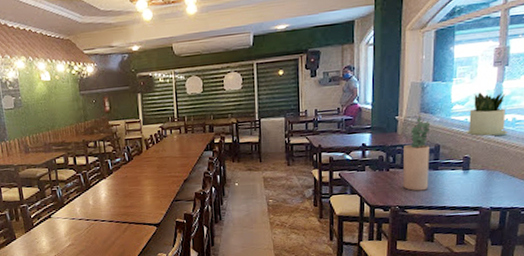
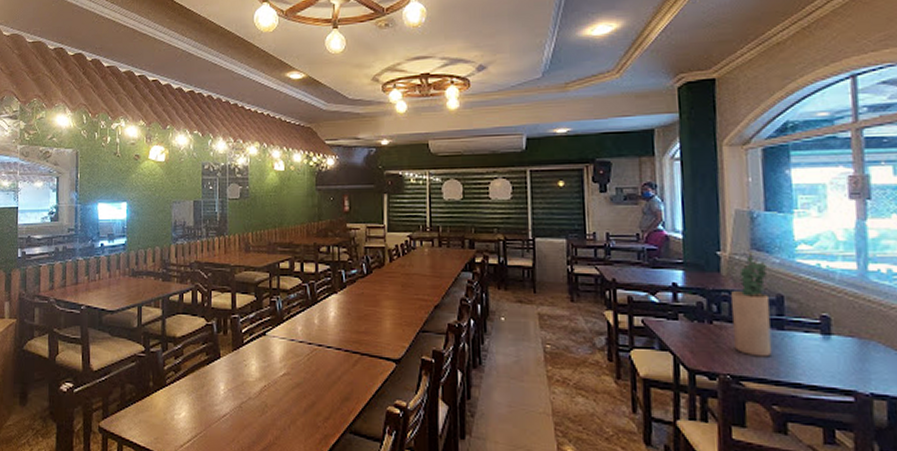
planter: present [465,91,508,137] -> none [818,230,884,292]

